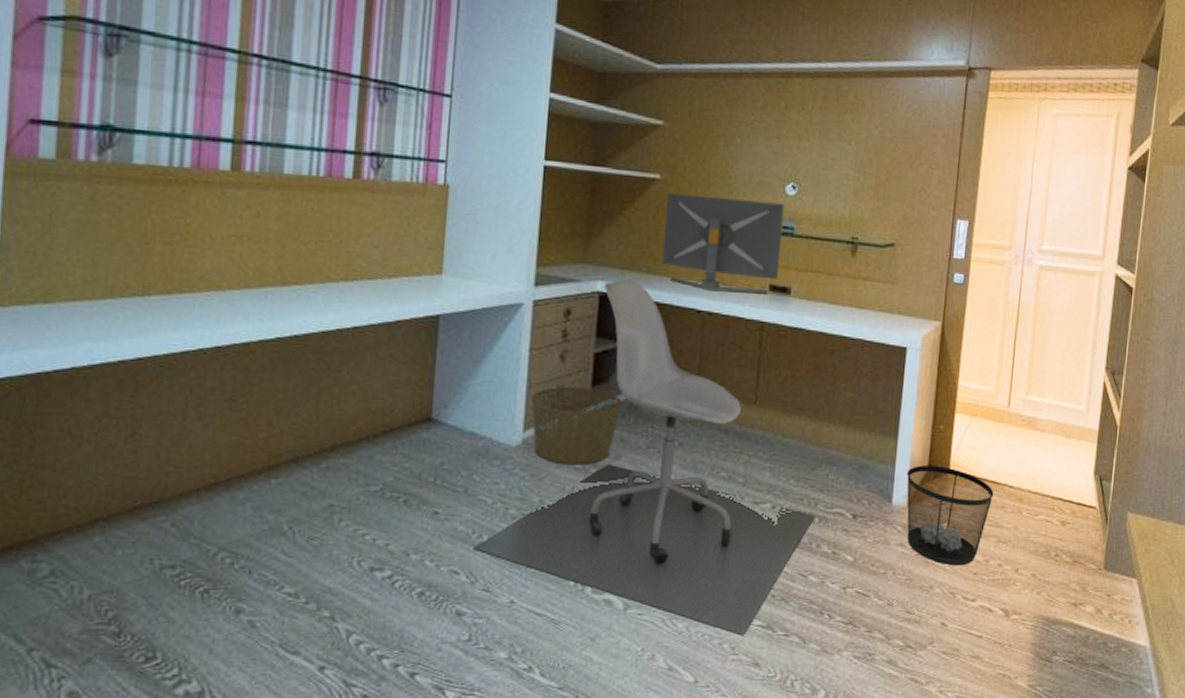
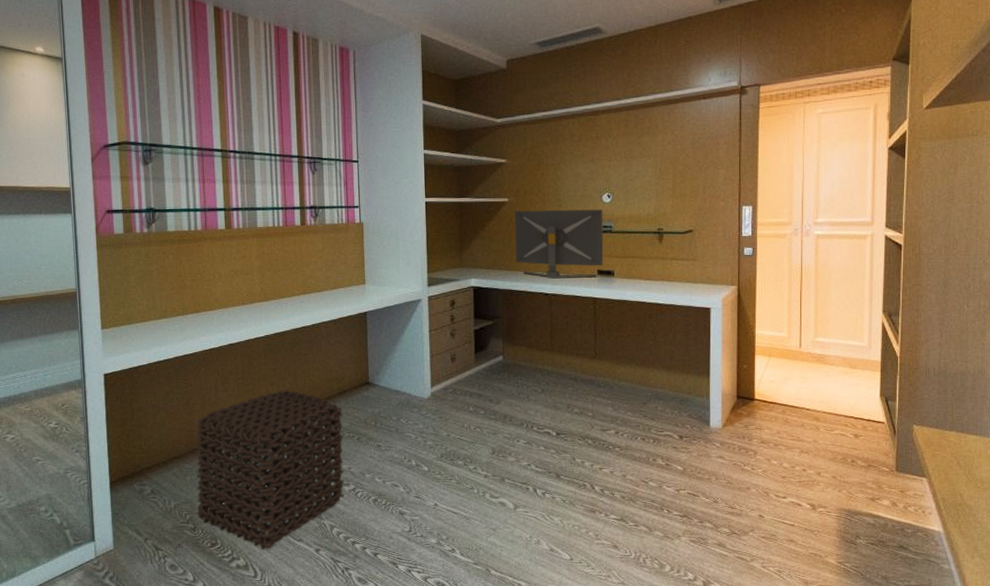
pouf: none [126,422,386,667] -> present [195,390,345,550]
office chair: present [473,279,815,636] -> none [406,276,650,526]
basket: present [531,387,623,466] -> none [434,355,498,409]
waste bin: present [906,466,994,566] -> none [719,396,794,472]

